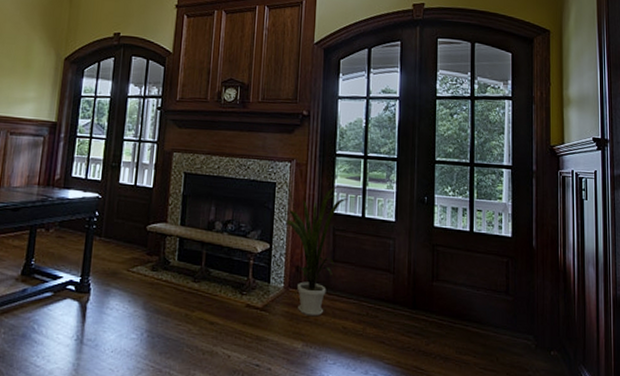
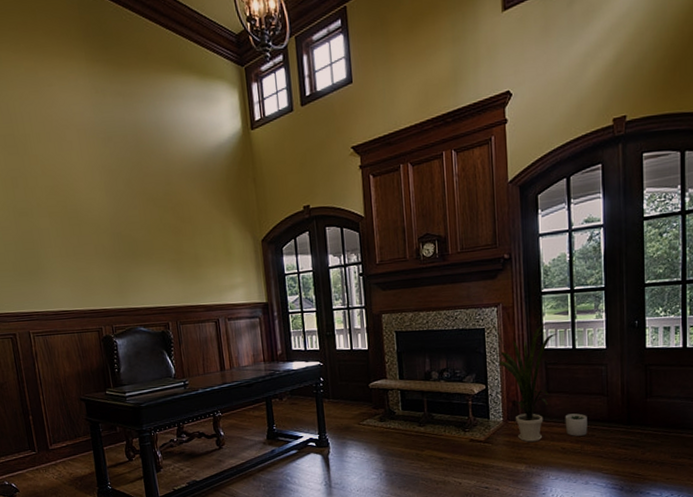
planter: none [348,288,372,316] -> present [565,413,588,436]

